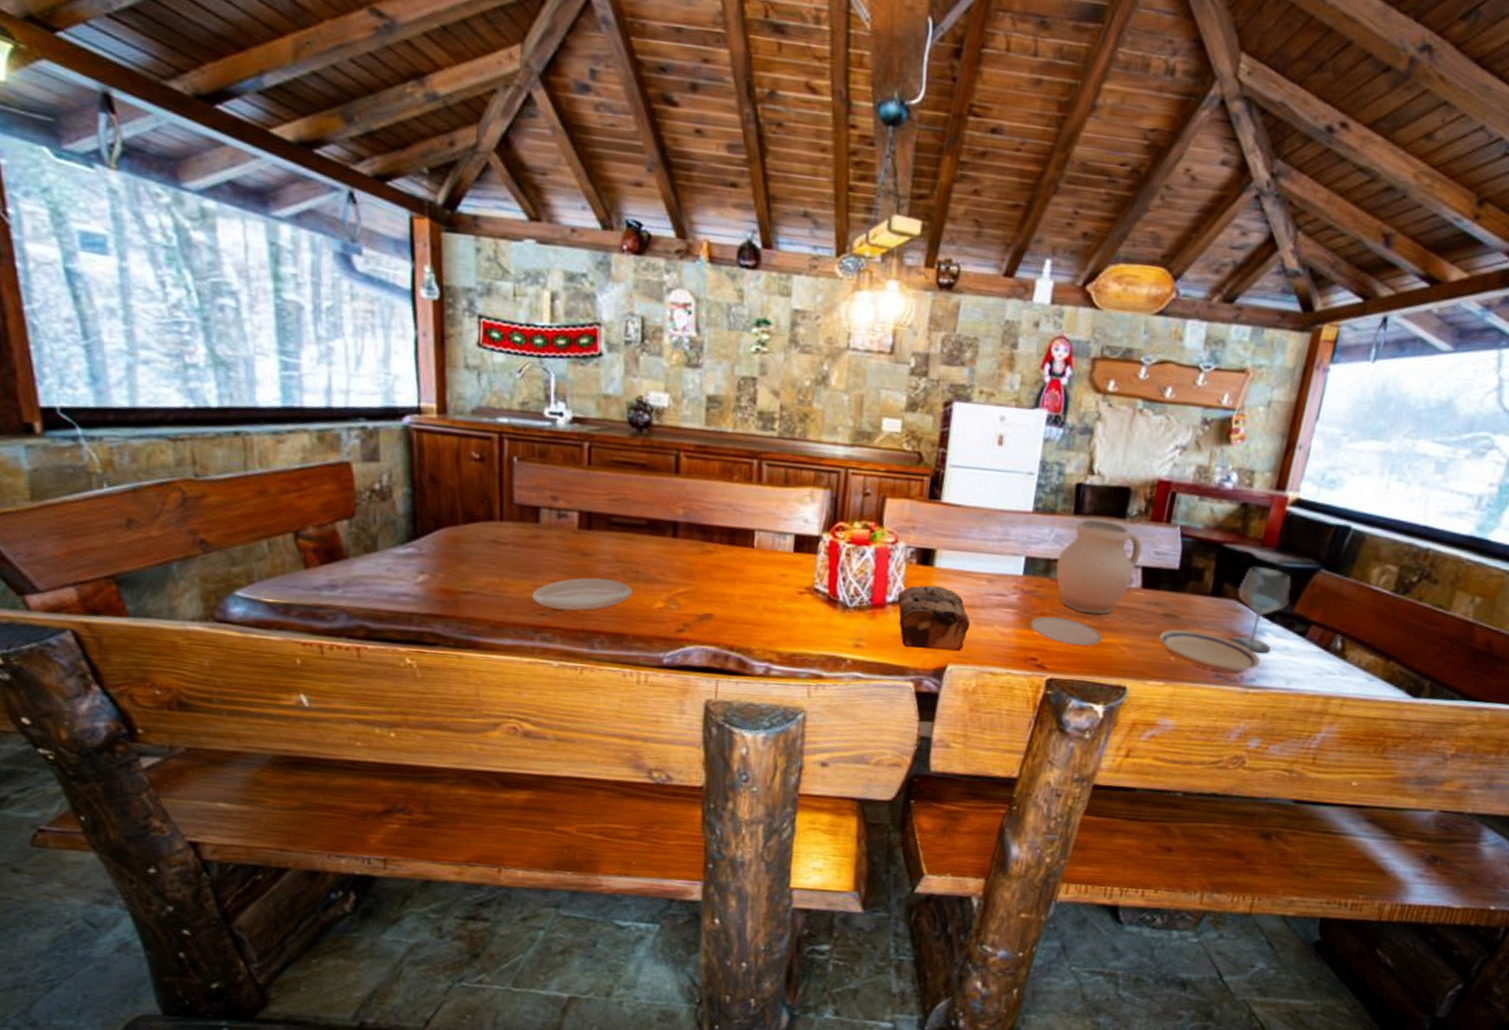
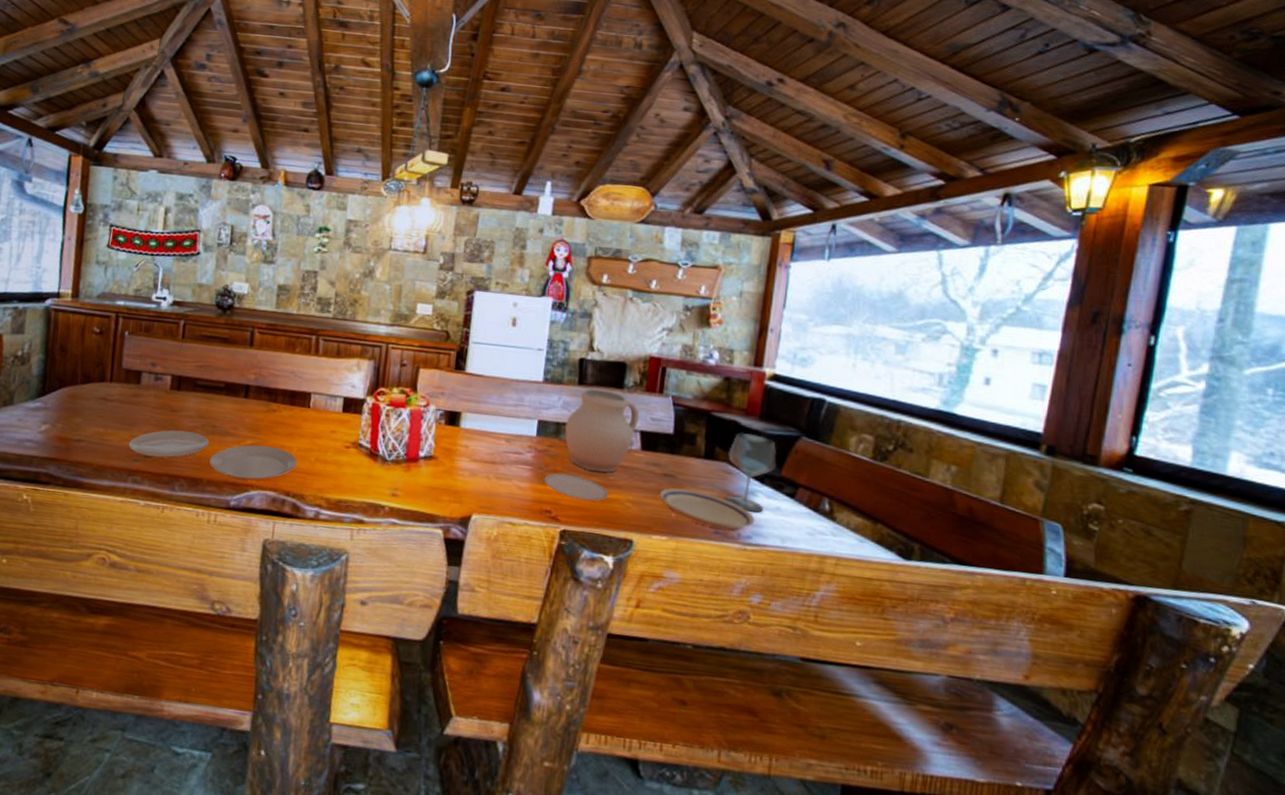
plate: none [634,593,742,635] -> present [209,445,298,481]
bread loaf: present [898,585,970,652] -> none [429,443,492,503]

